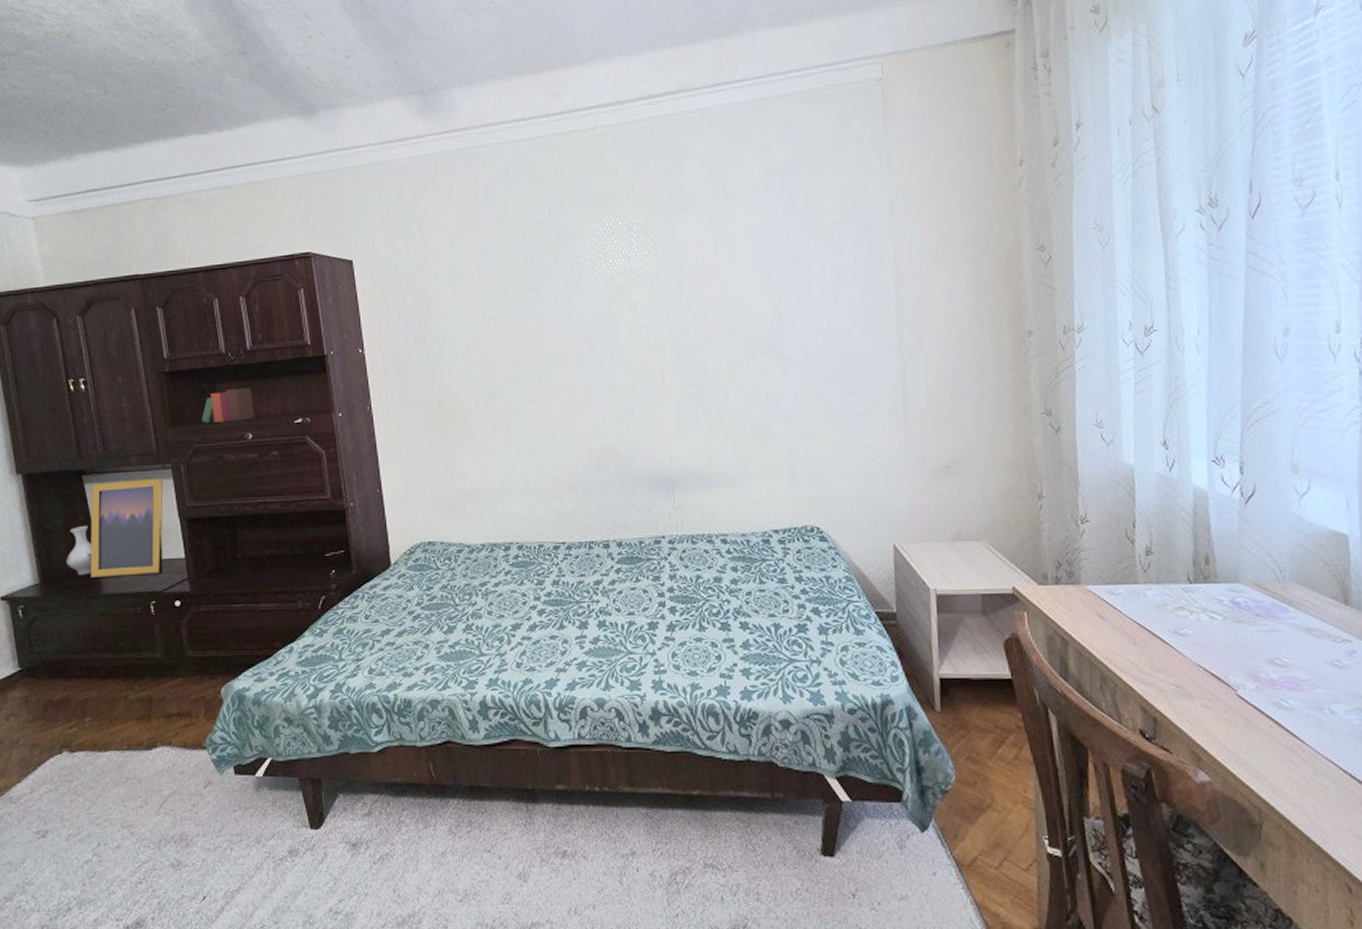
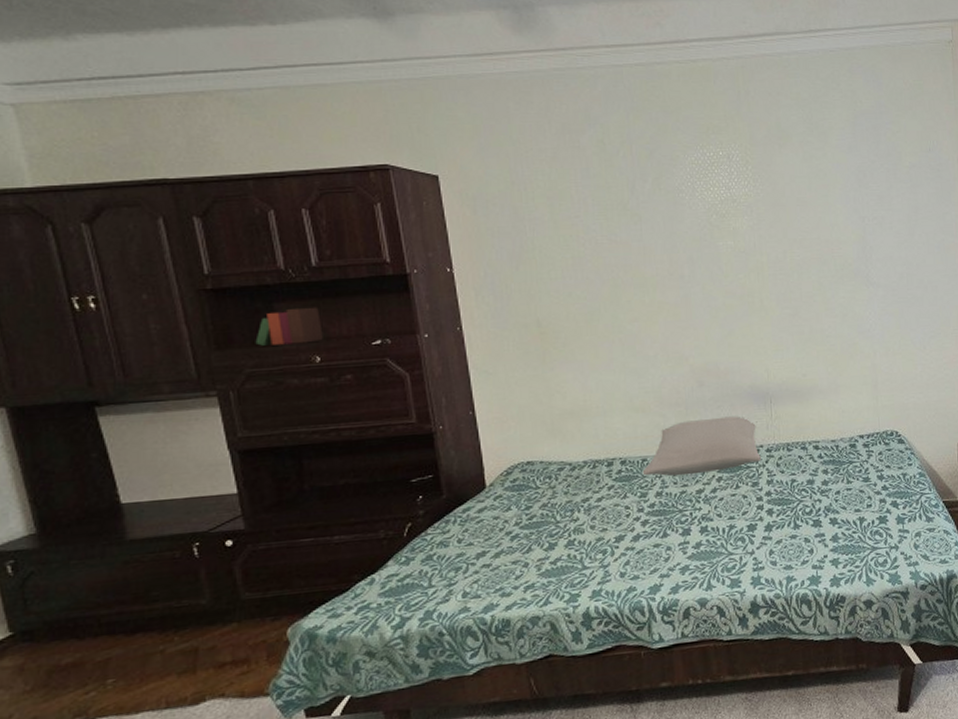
vase: present [66,525,92,575] -> none [74,463,111,521]
picture frame: present [90,478,164,579] -> none [109,406,209,524]
pillow: none [539,503,663,565] -> present [642,416,761,477]

